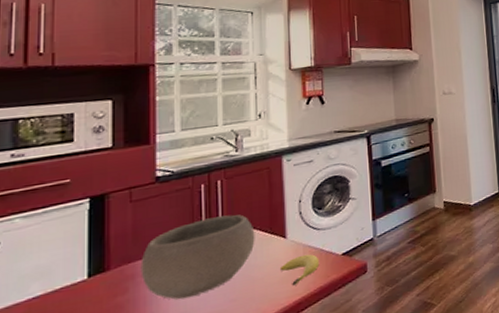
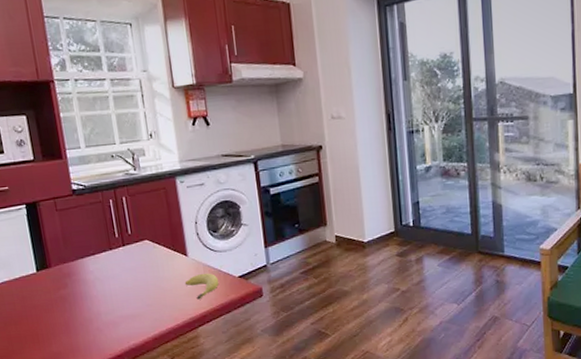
bowl: present [140,214,255,300] -> none [73,230,162,299]

